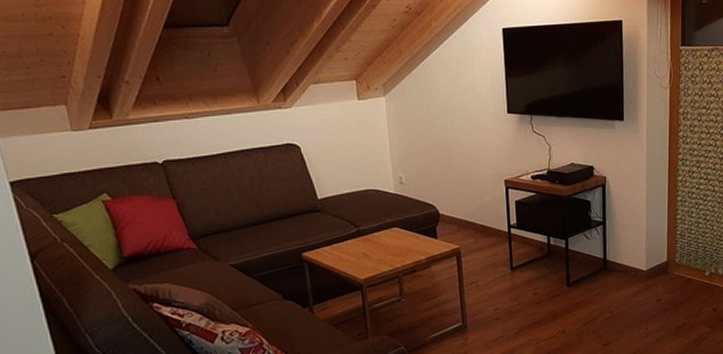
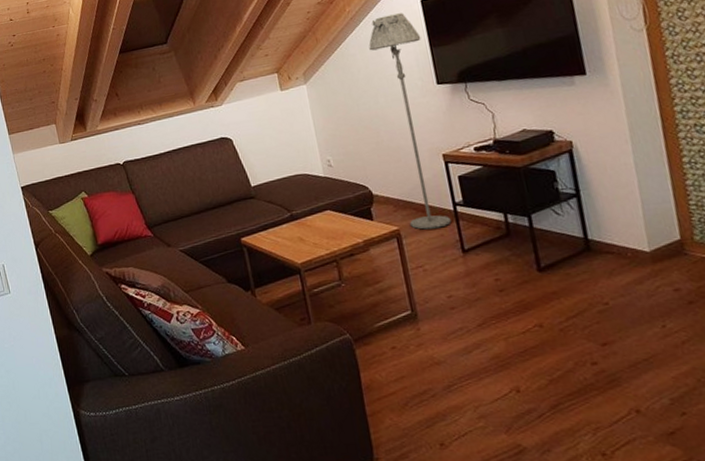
floor lamp: none [450,38,505,249] -> present [369,13,451,230]

